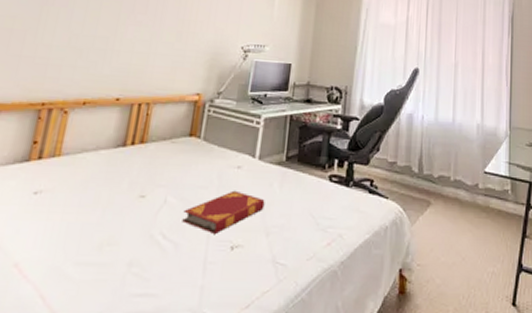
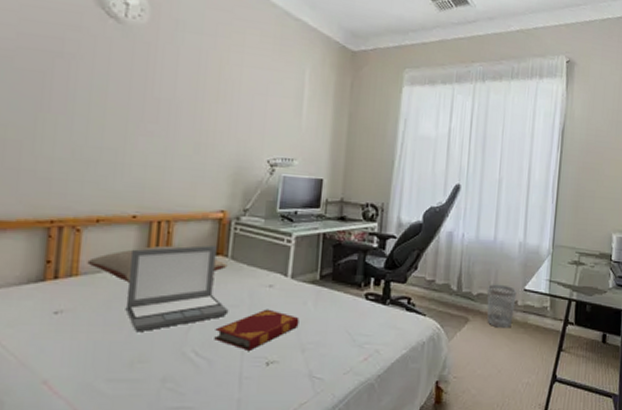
pillow: none [70,127,200,163] -> present [87,245,228,283]
laptop: none [100,127,198,214] -> present [125,245,229,333]
wastebasket: none [447,166,477,212] -> present [487,284,517,328]

